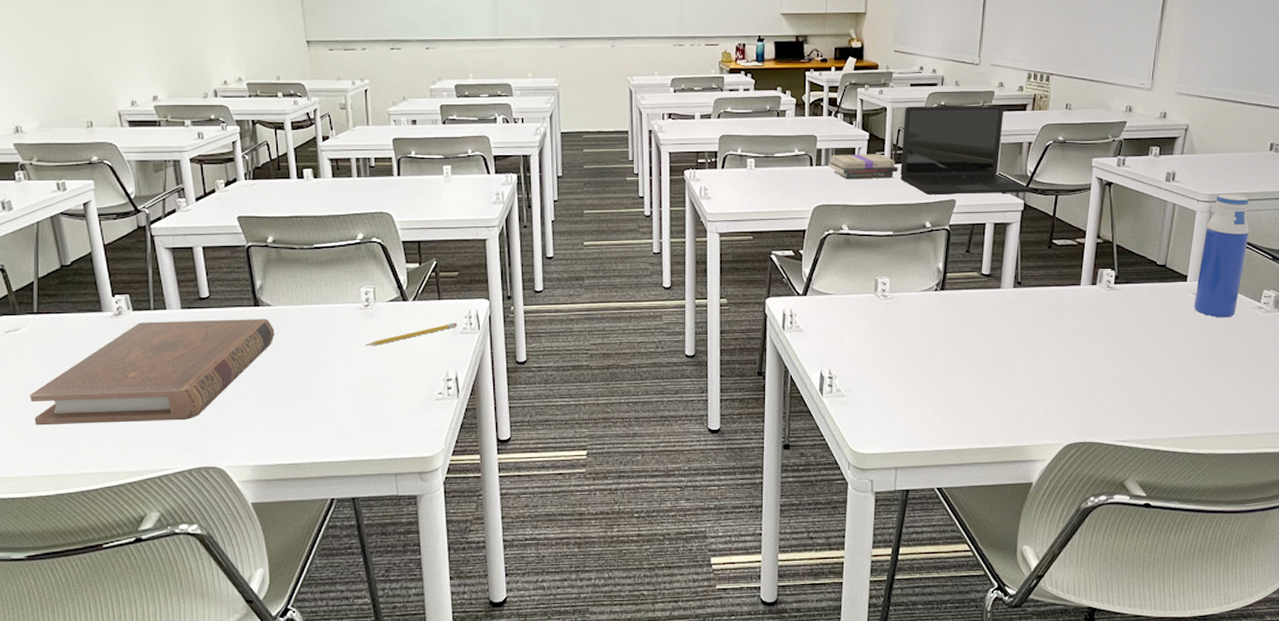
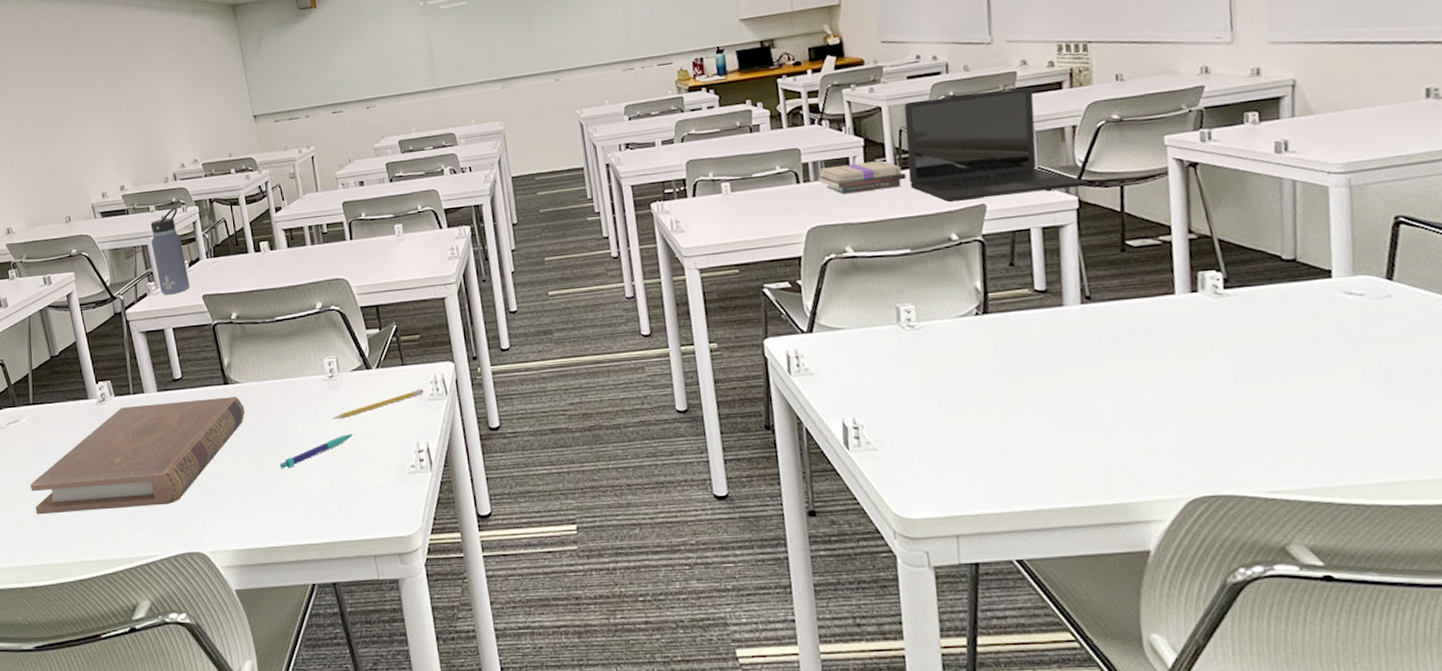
water bottle: none [185,125,225,213] -> present [150,207,190,295]
pen: none [307,361,385,391] -> present [280,434,354,469]
water bottle: present [1194,194,1249,318] -> none [1347,159,1417,322]

